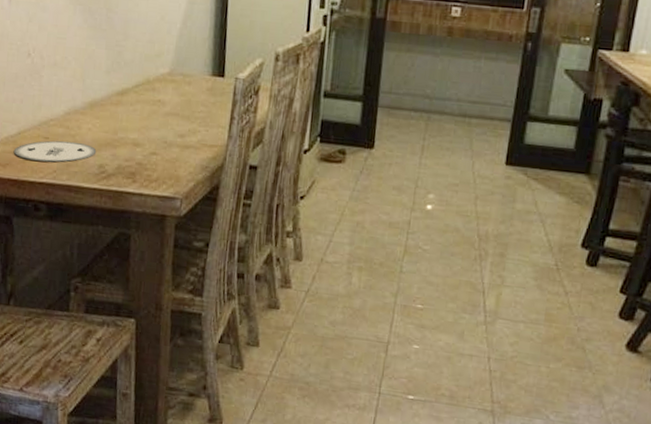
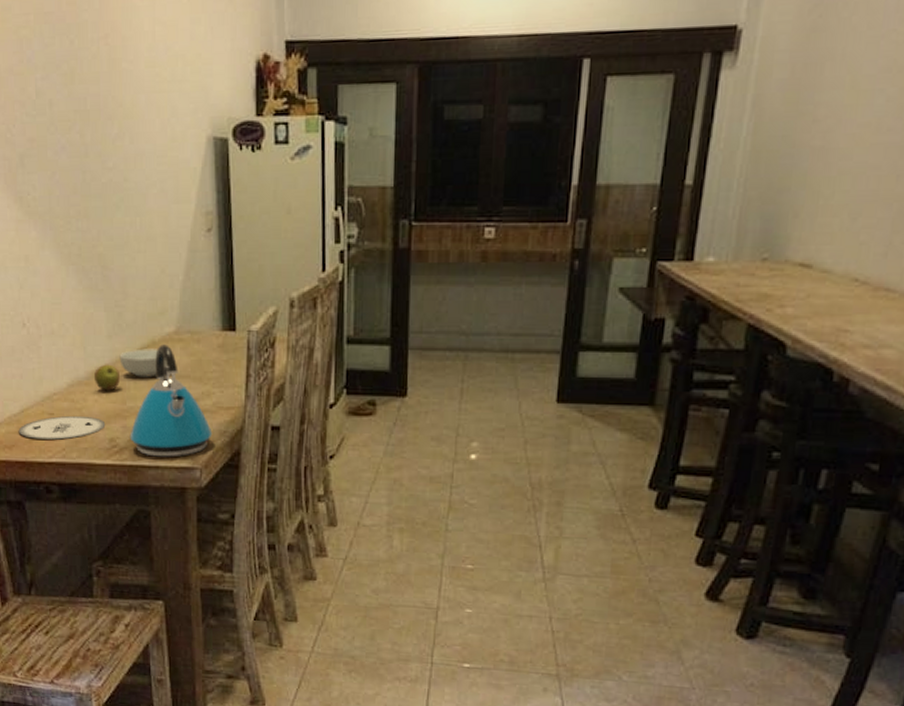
apple: none [90,96,114,121] -> present [94,364,120,391]
cereal bowl: none [115,86,159,112] -> present [119,349,168,377]
kettle: none [118,83,195,187] -> present [130,344,213,458]

